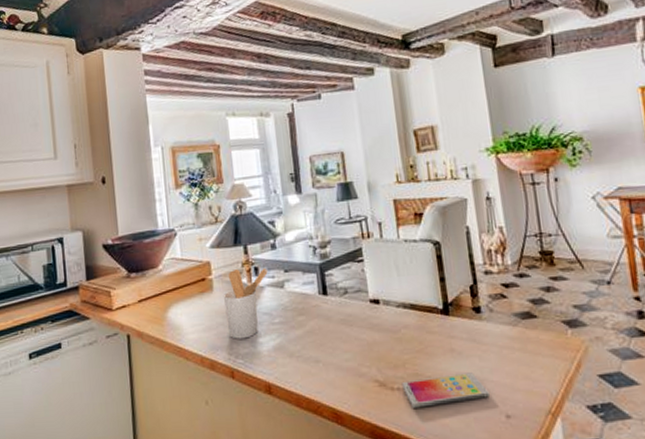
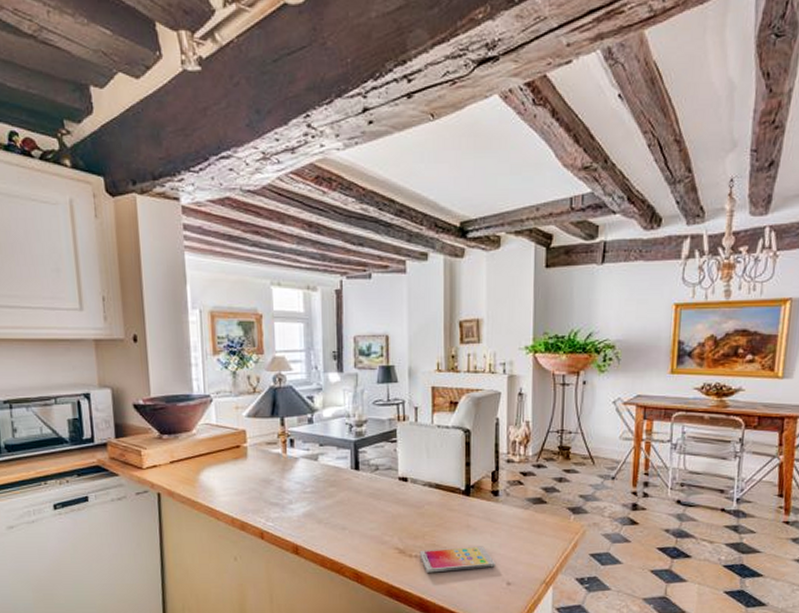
utensil holder: present [223,269,268,339] -> none [257,440,303,504]

